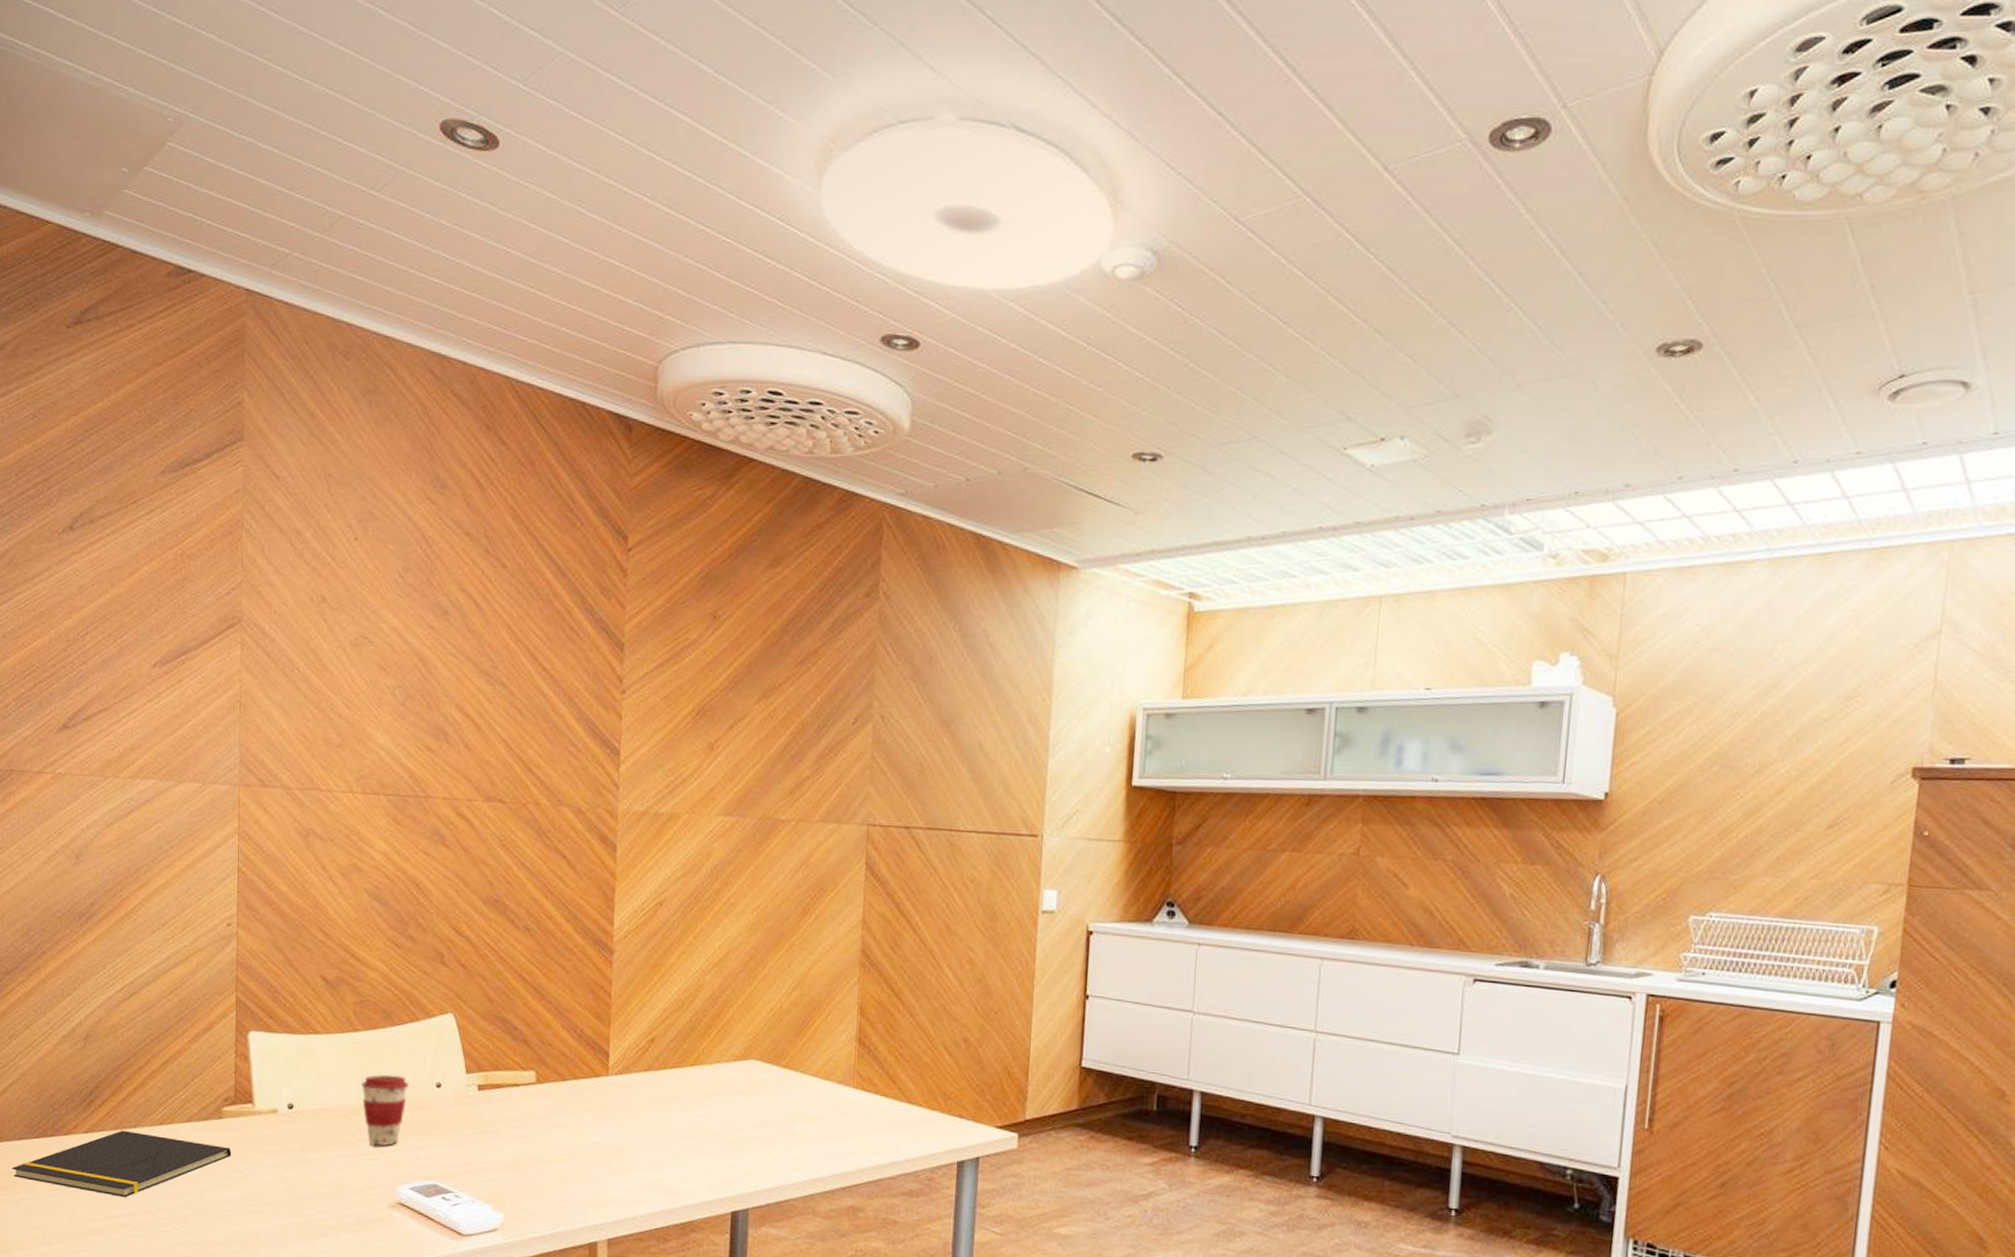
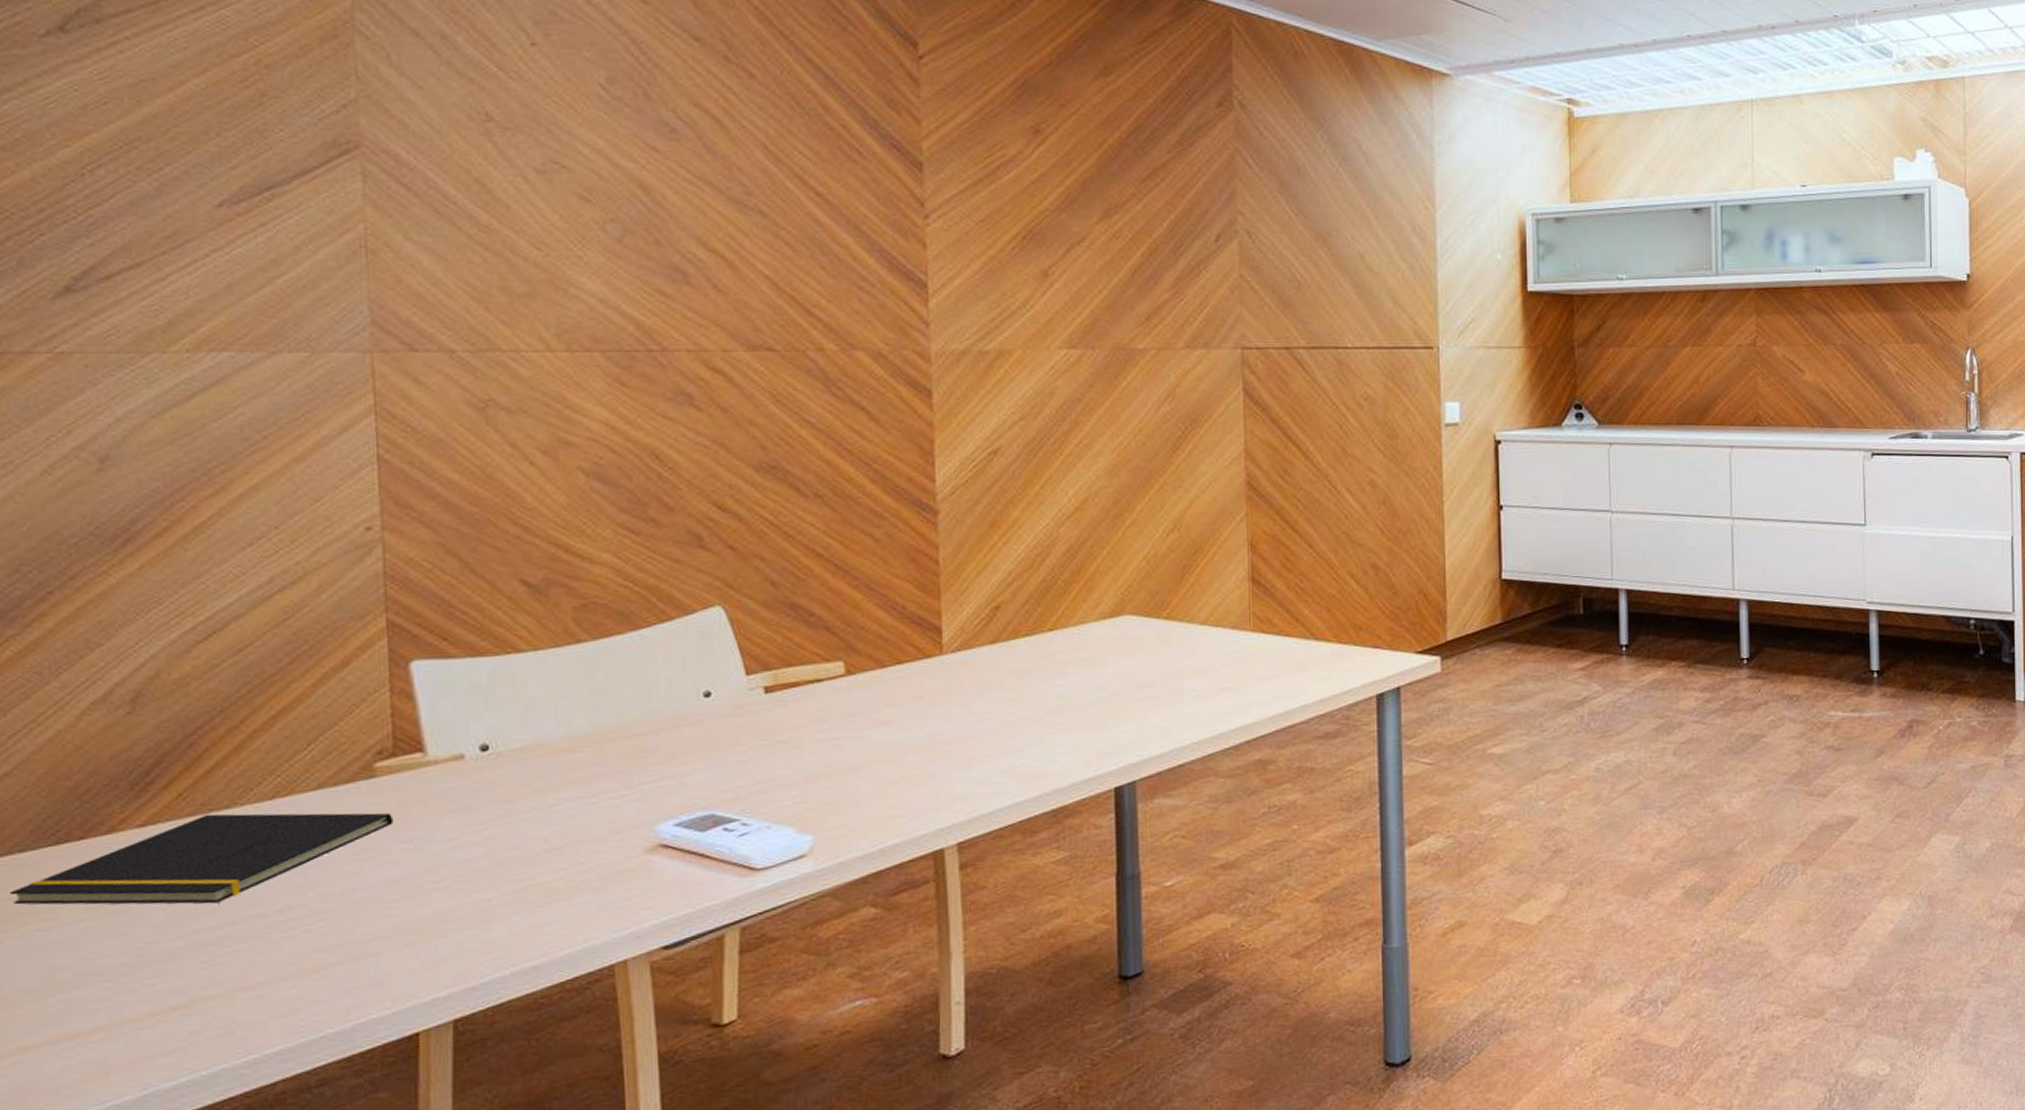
coffee cup: present [362,1074,409,1146] -> none [593,689,663,780]

